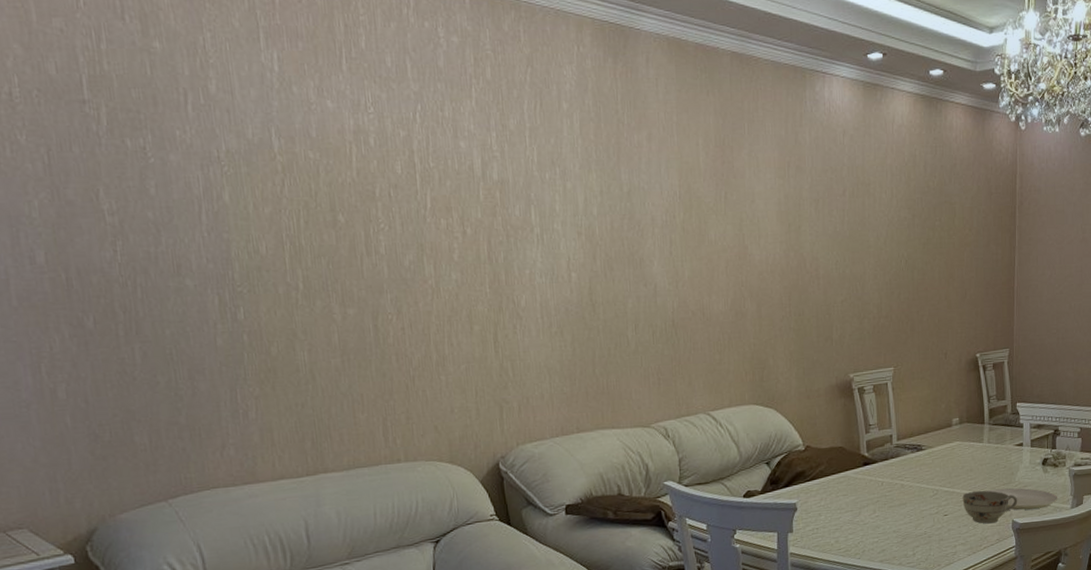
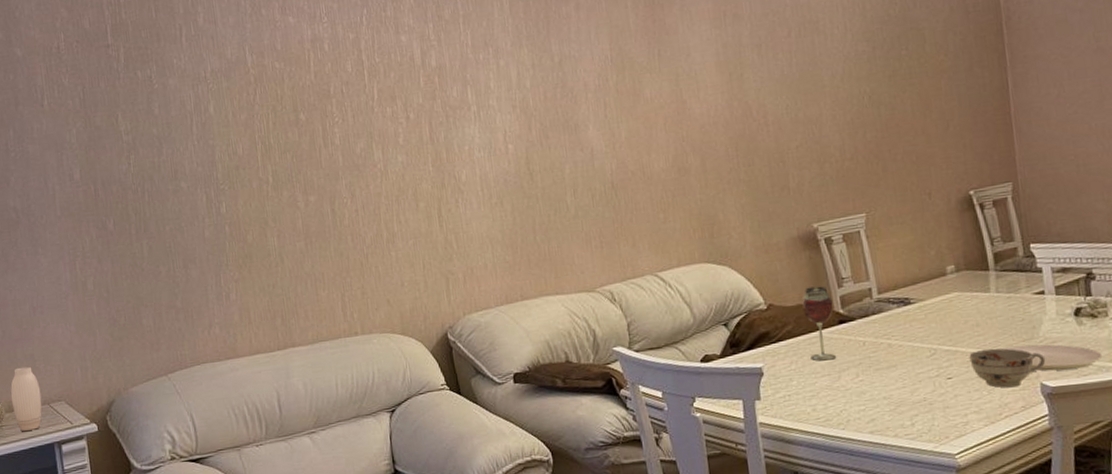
wineglass: none [834,431,860,499] -> present [802,286,837,361]

